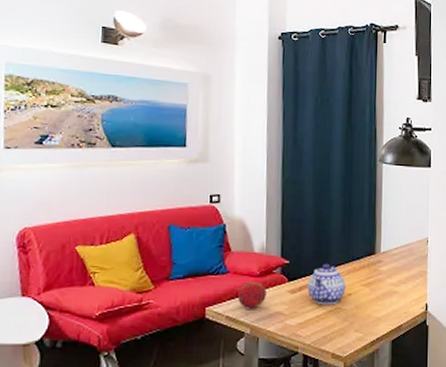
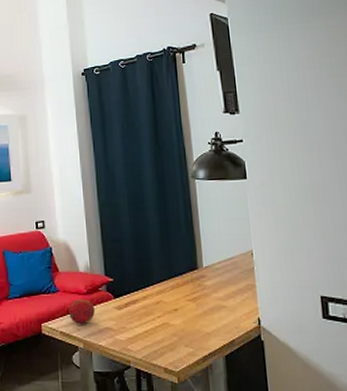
teapot: present [307,263,346,305] -> none [133,279,172,320]

